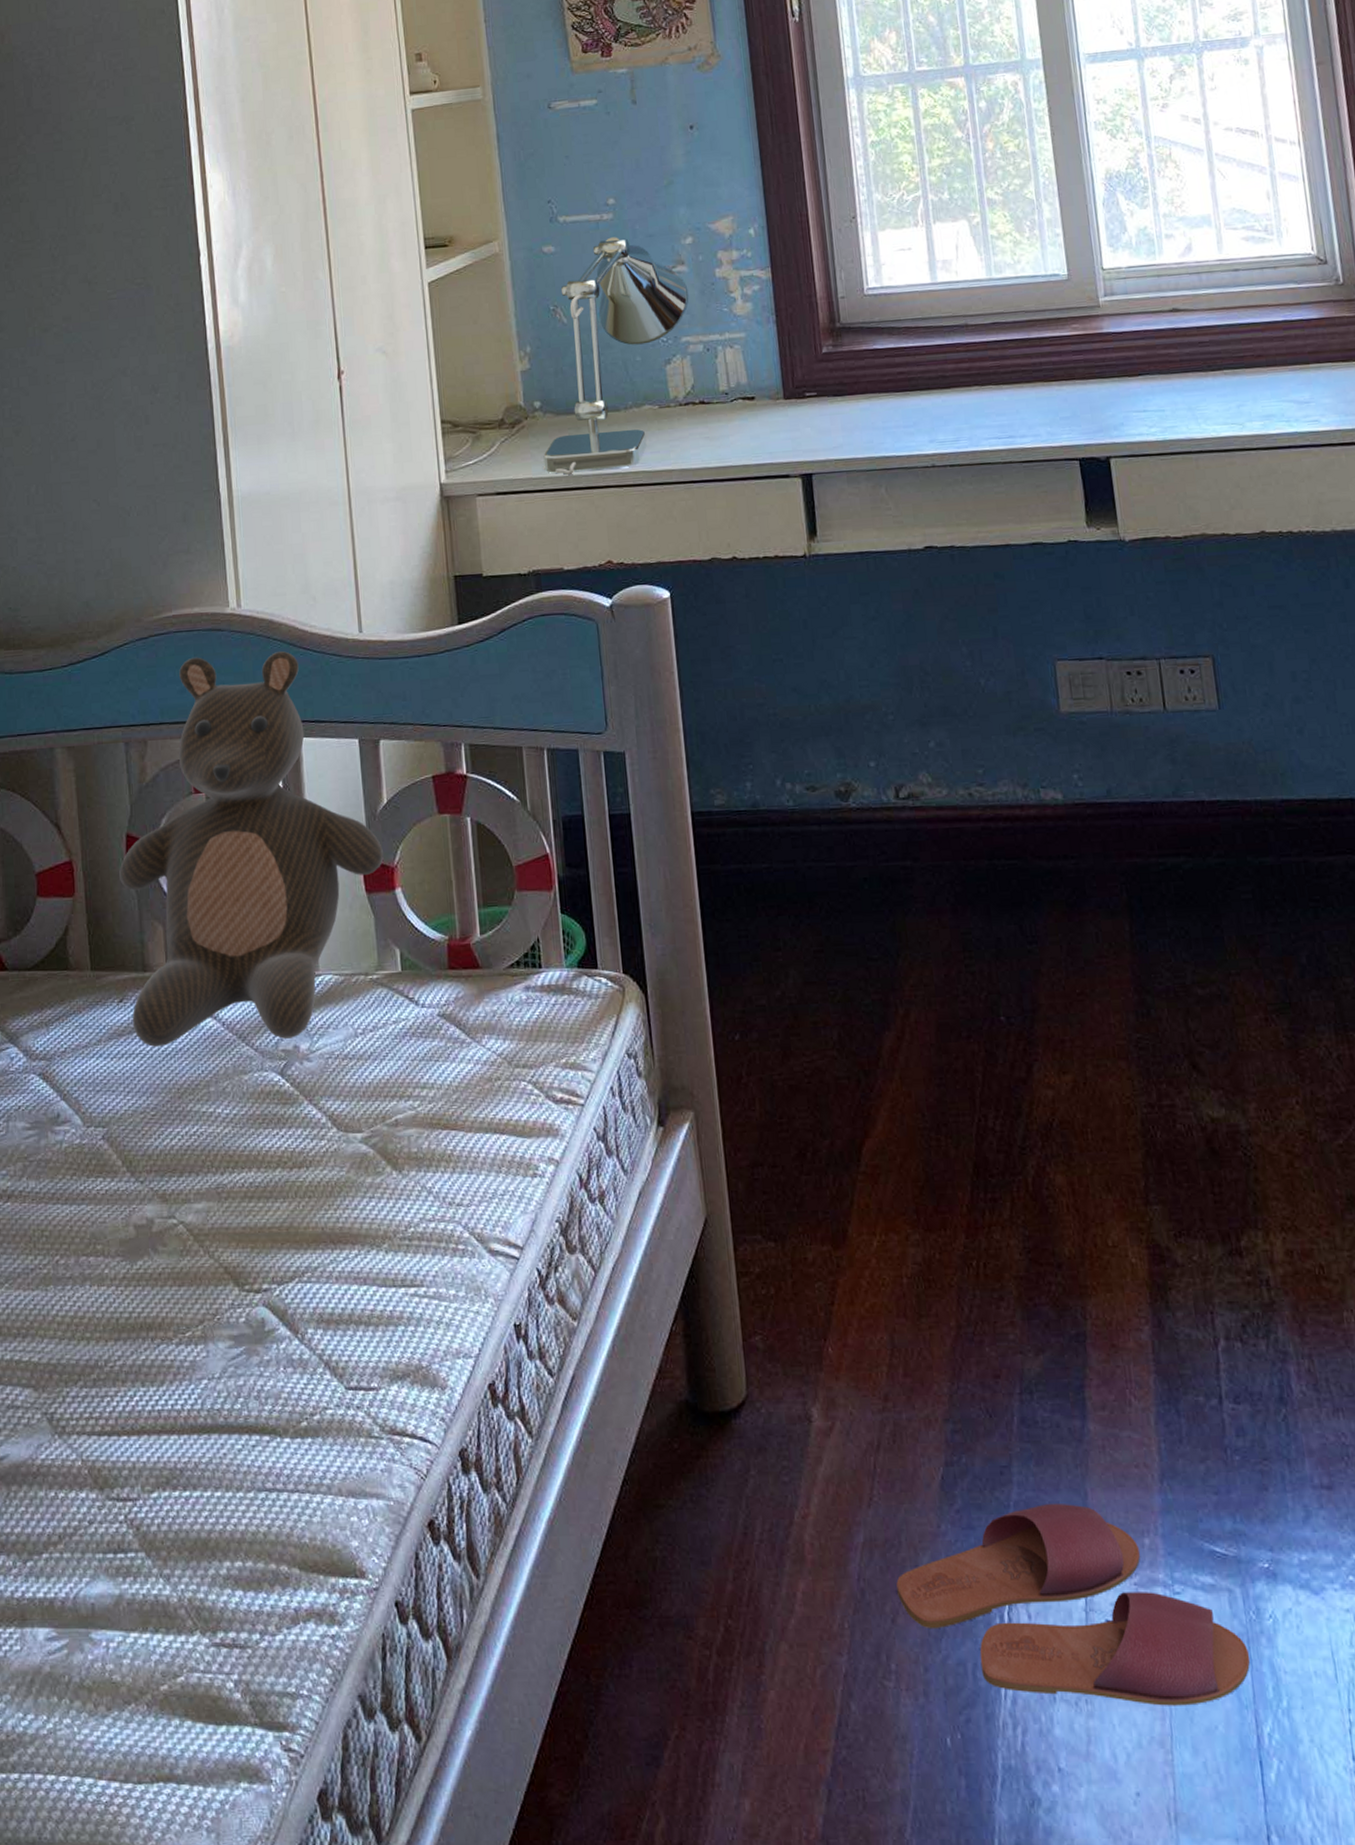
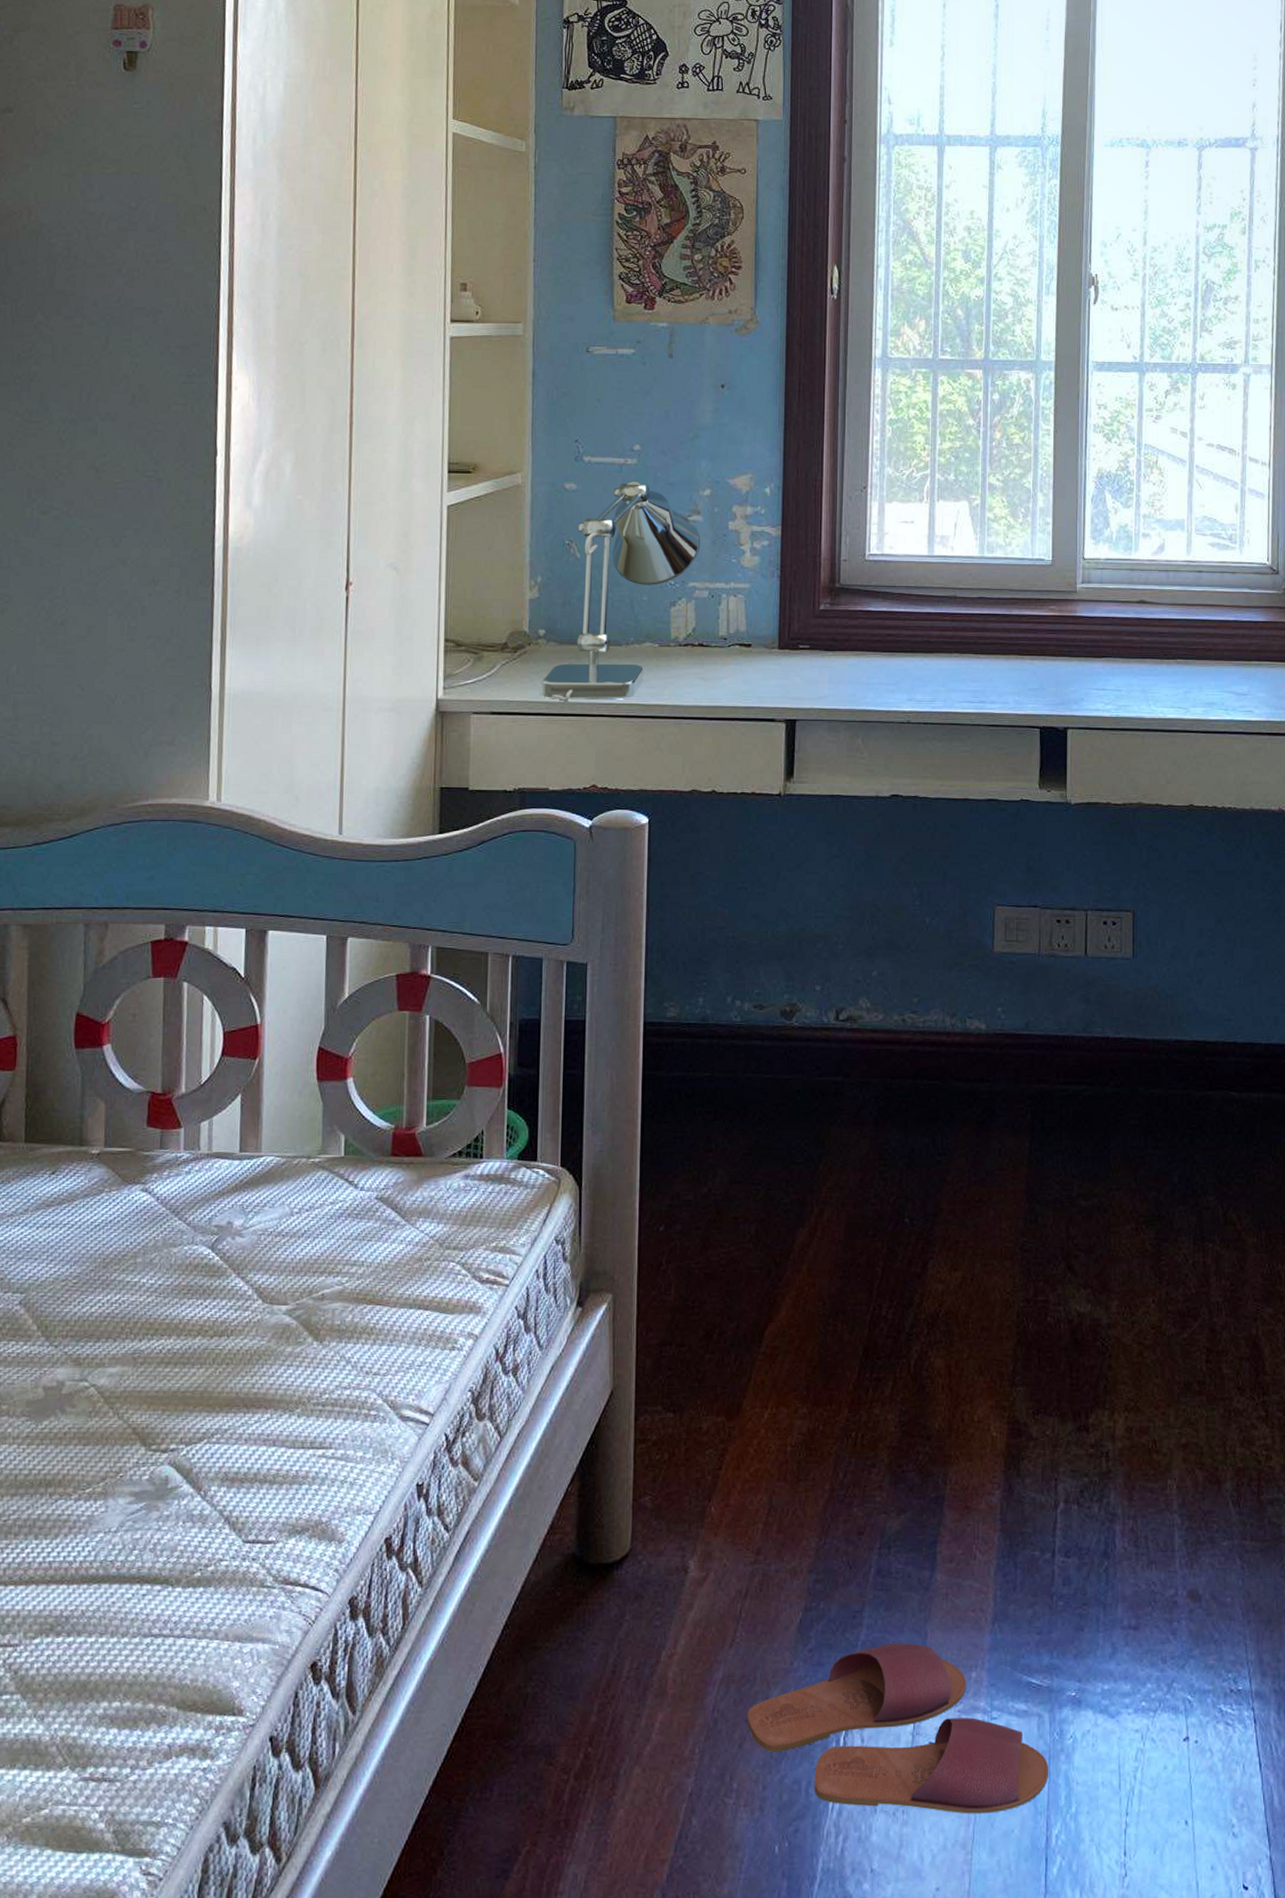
stuffed bear: present [119,651,384,1047] -> none [63,846,339,1218]

